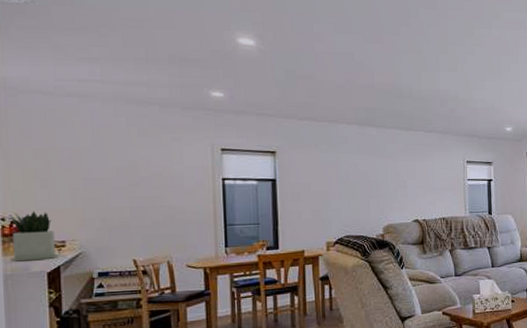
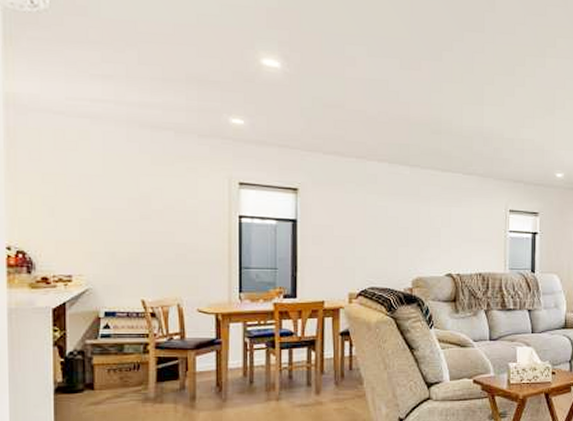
planter: present [9,211,59,262] -> none [14,241,65,295]

